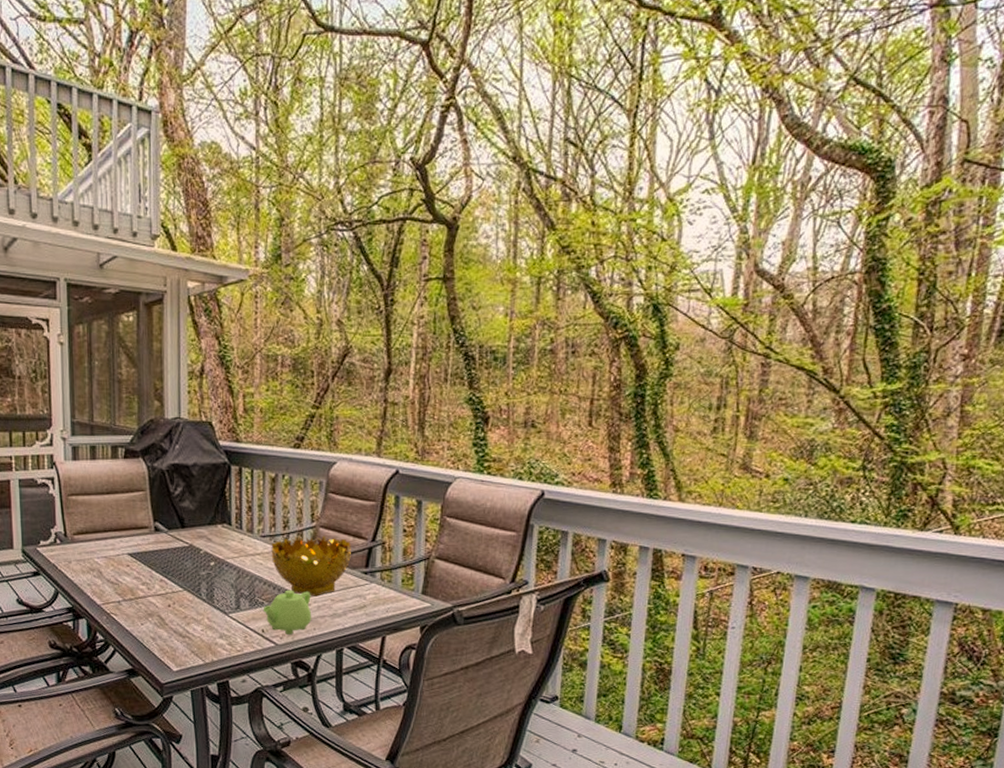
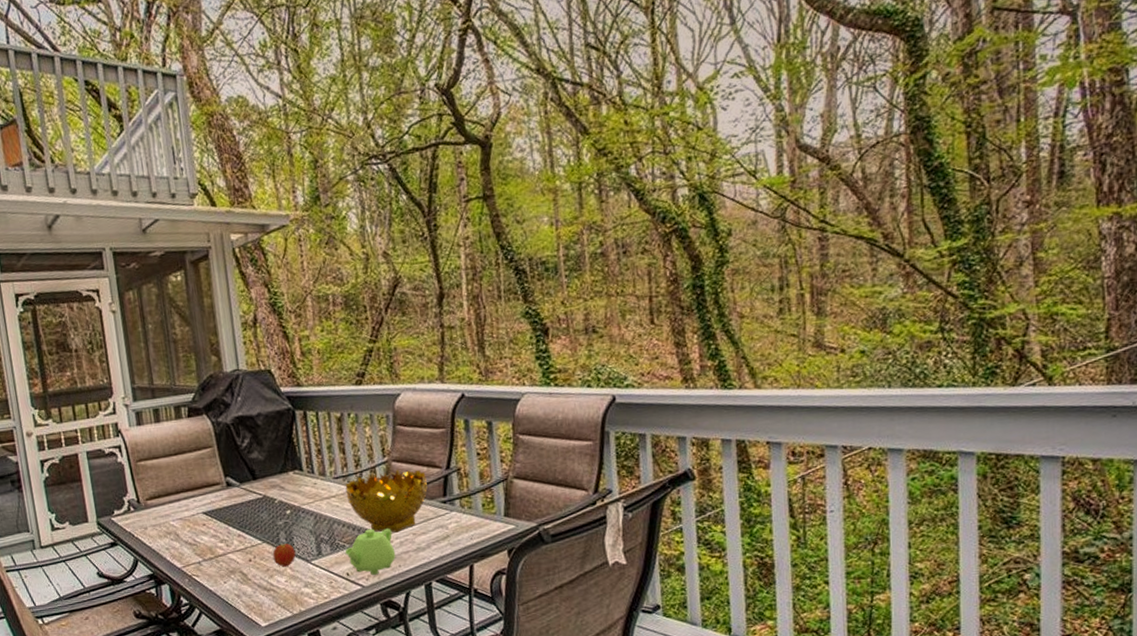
fruit: none [192,591,215,616] -> present [272,541,296,567]

